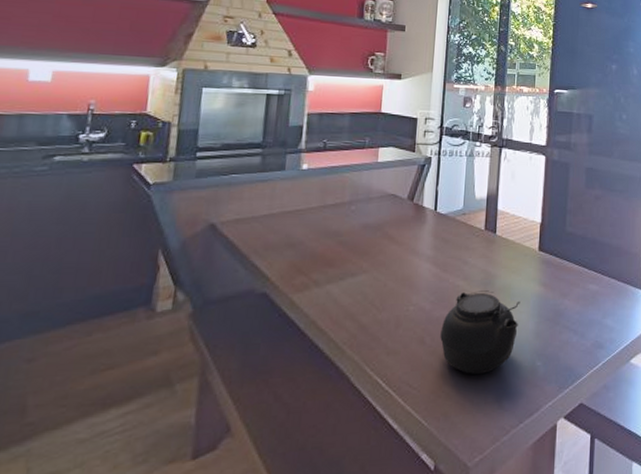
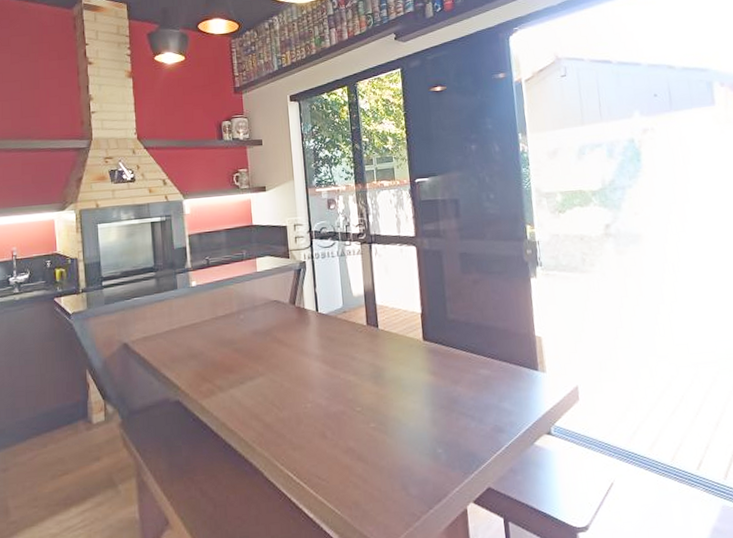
teapot: present [440,290,520,375] -> none [339,383,414,465]

